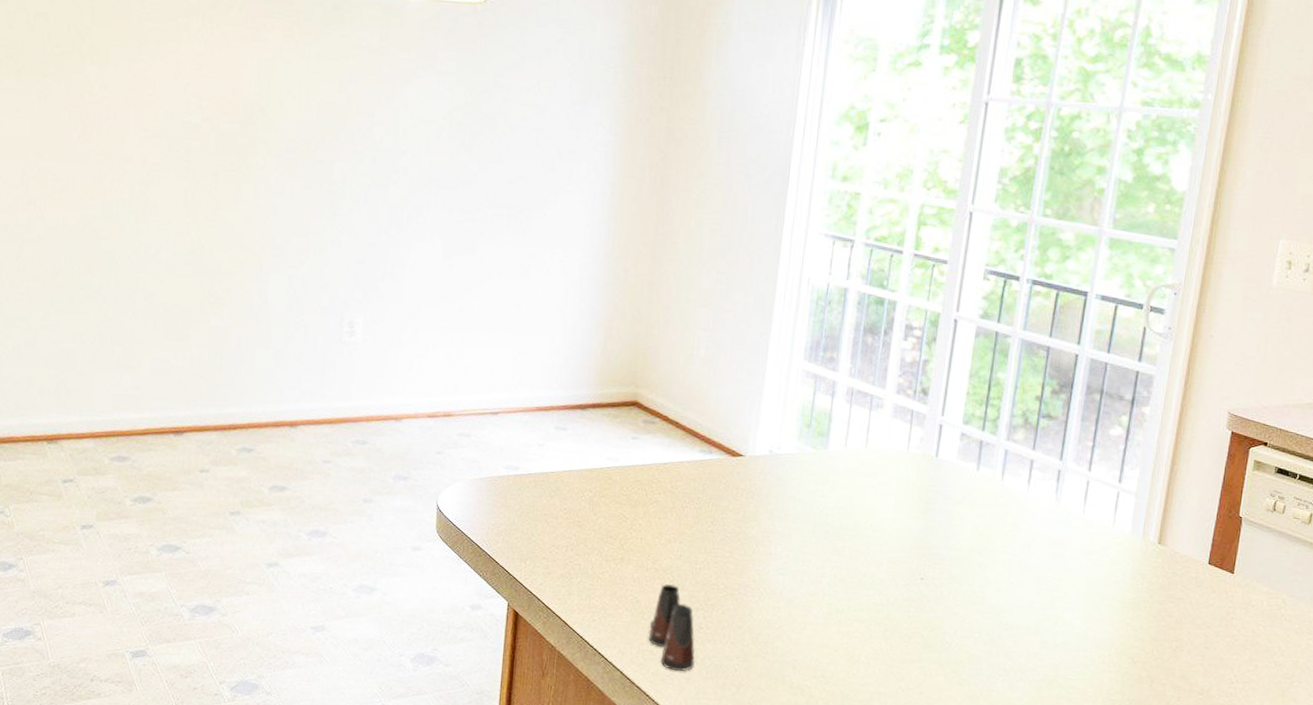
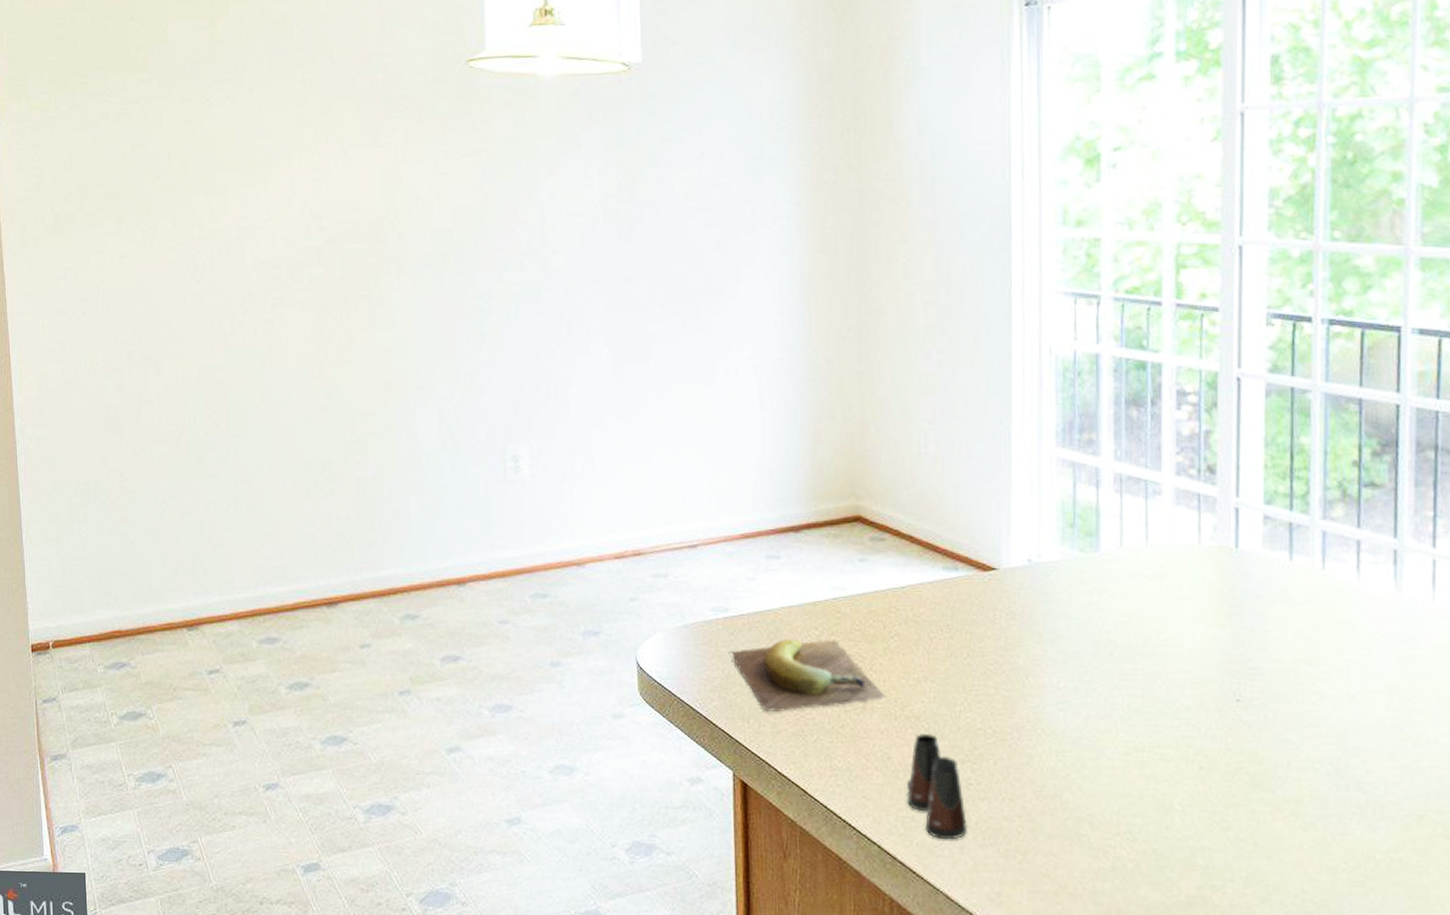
banana: none [515,497,642,557] -> present [728,638,887,713]

